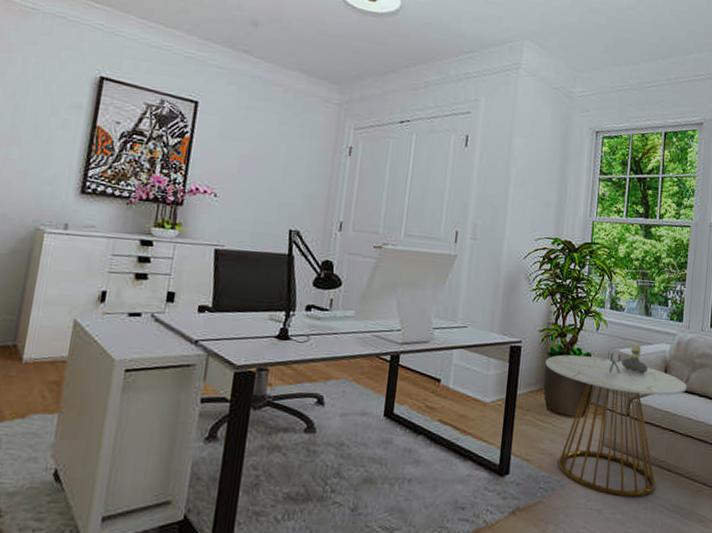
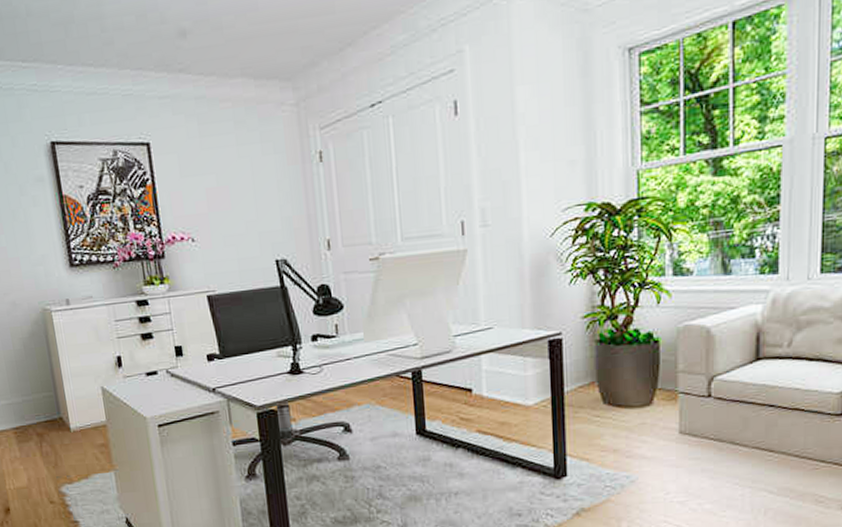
side table: present [545,348,687,498] -> none [595,321,789,486]
bust sculpture: present [622,345,648,374] -> none [696,313,732,346]

